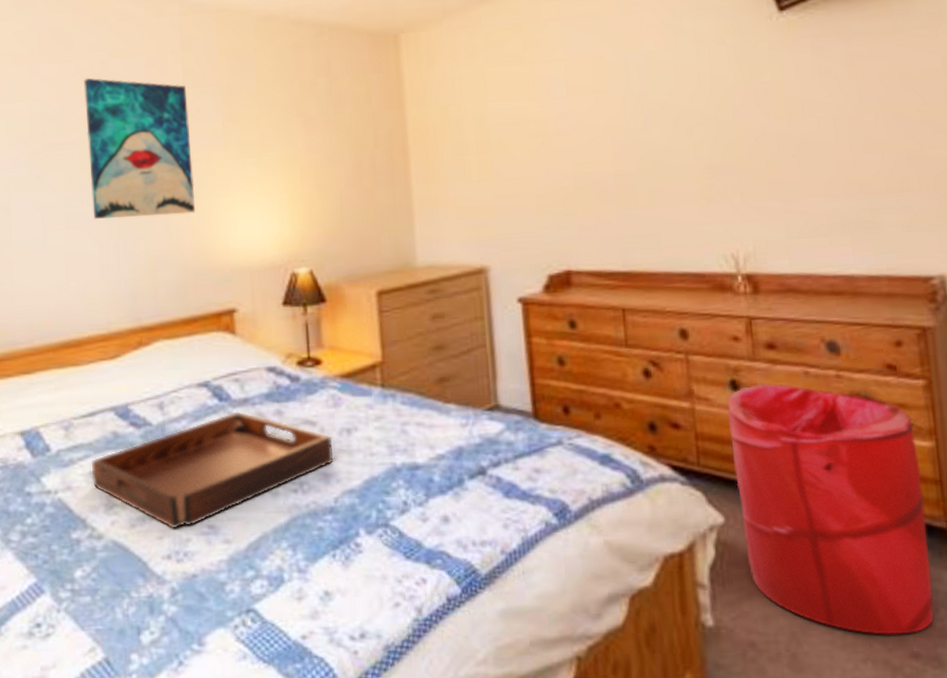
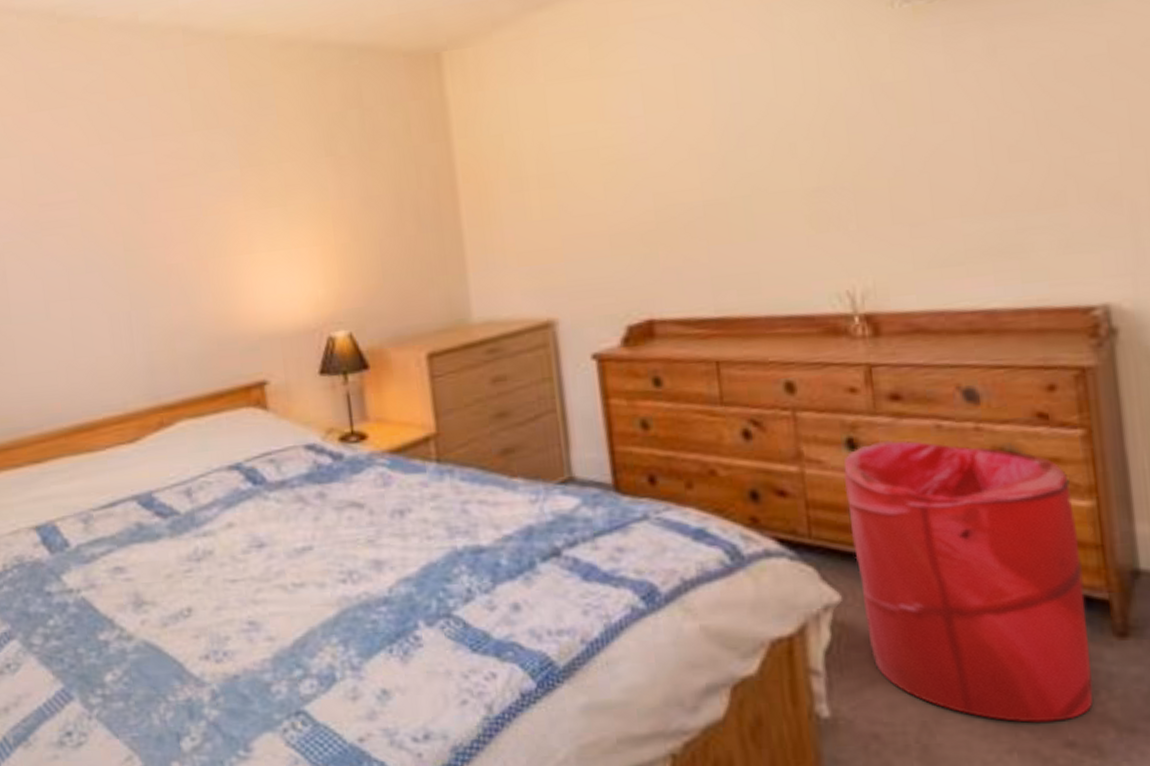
wall art: present [83,78,195,219] -> none [78,125,215,287]
serving tray: present [91,411,334,529] -> none [114,495,386,627]

